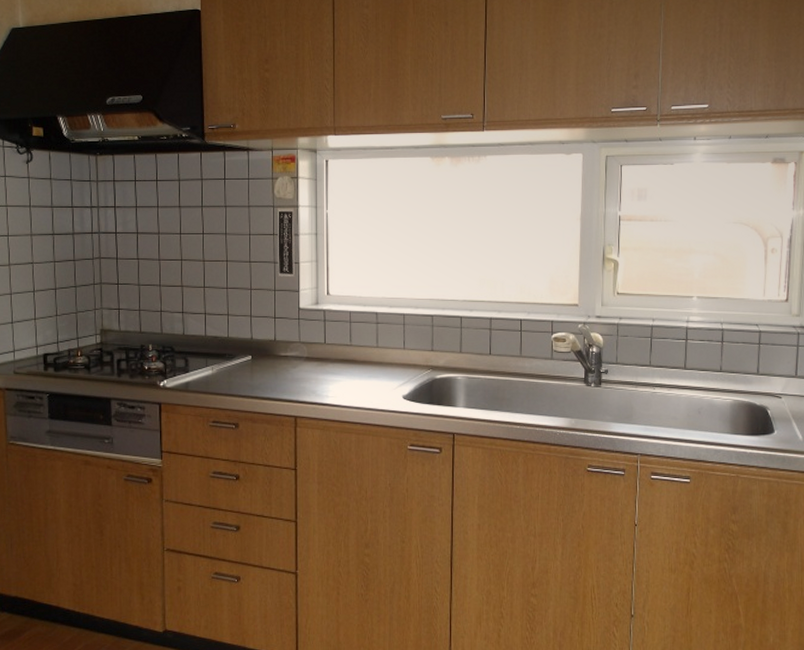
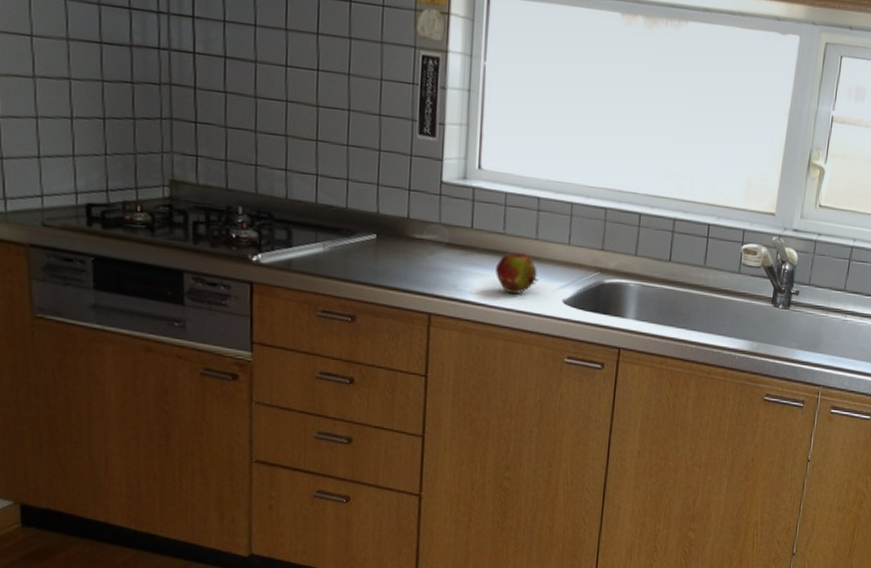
fruit: none [346,360,381,394] -> present [496,252,538,294]

